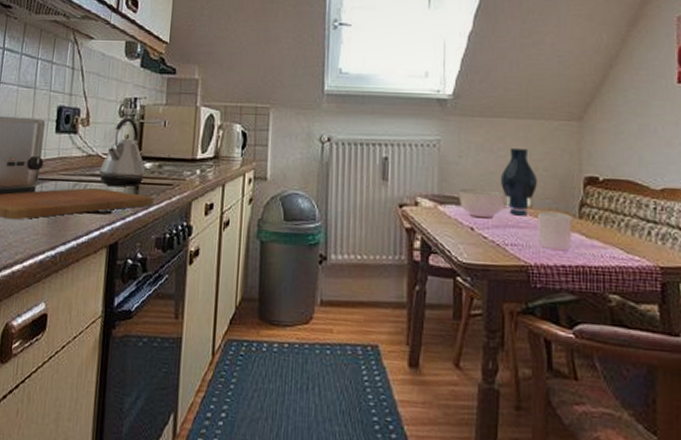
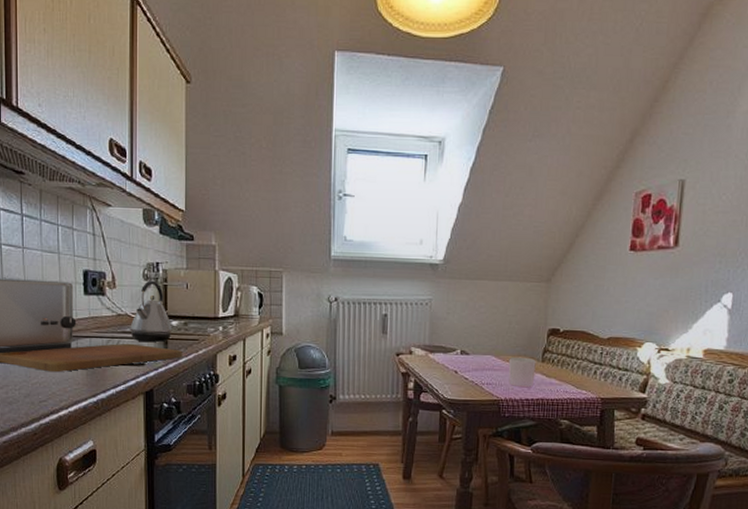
bowl: present [458,188,506,219] -> none [445,339,485,364]
vase: present [500,148,537,216] -> none [480,306,510,361]

